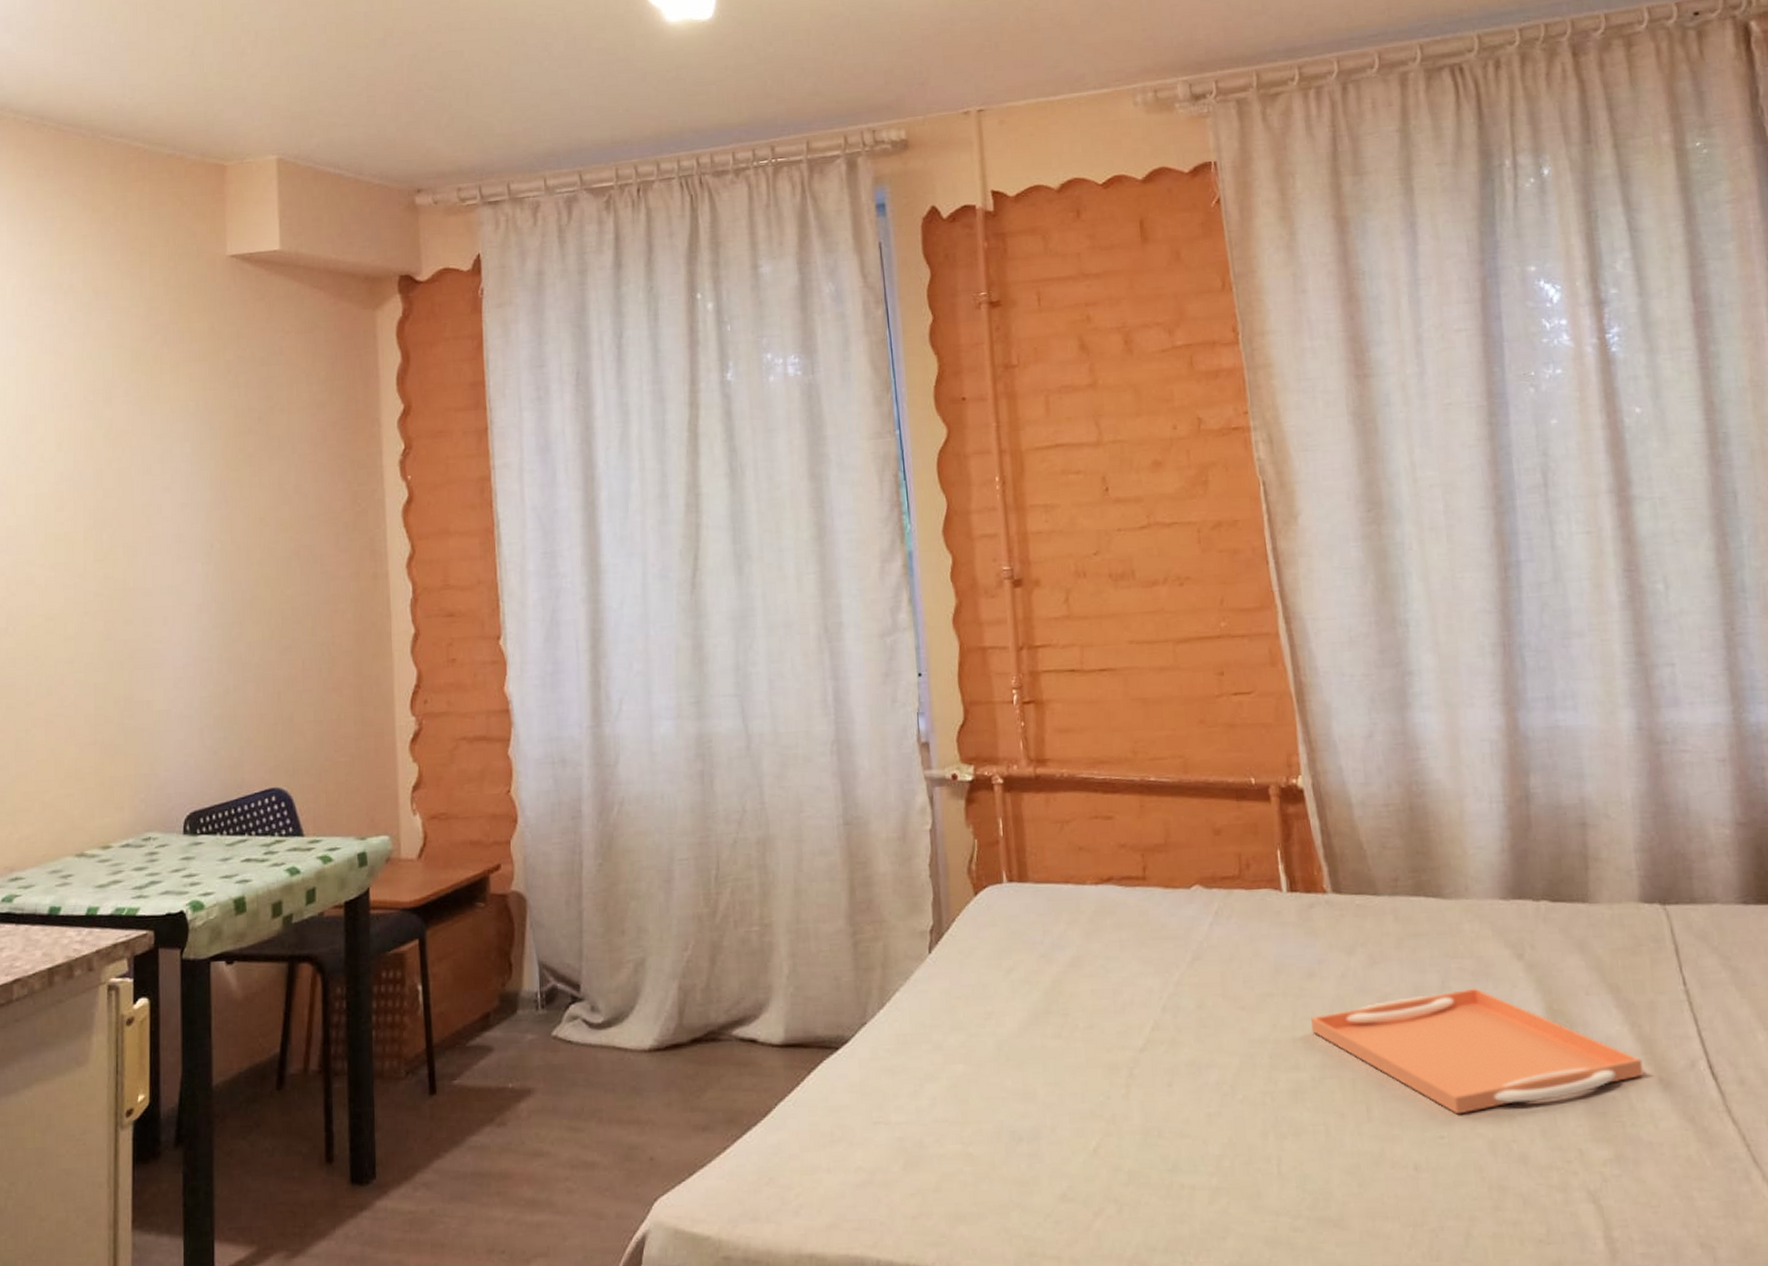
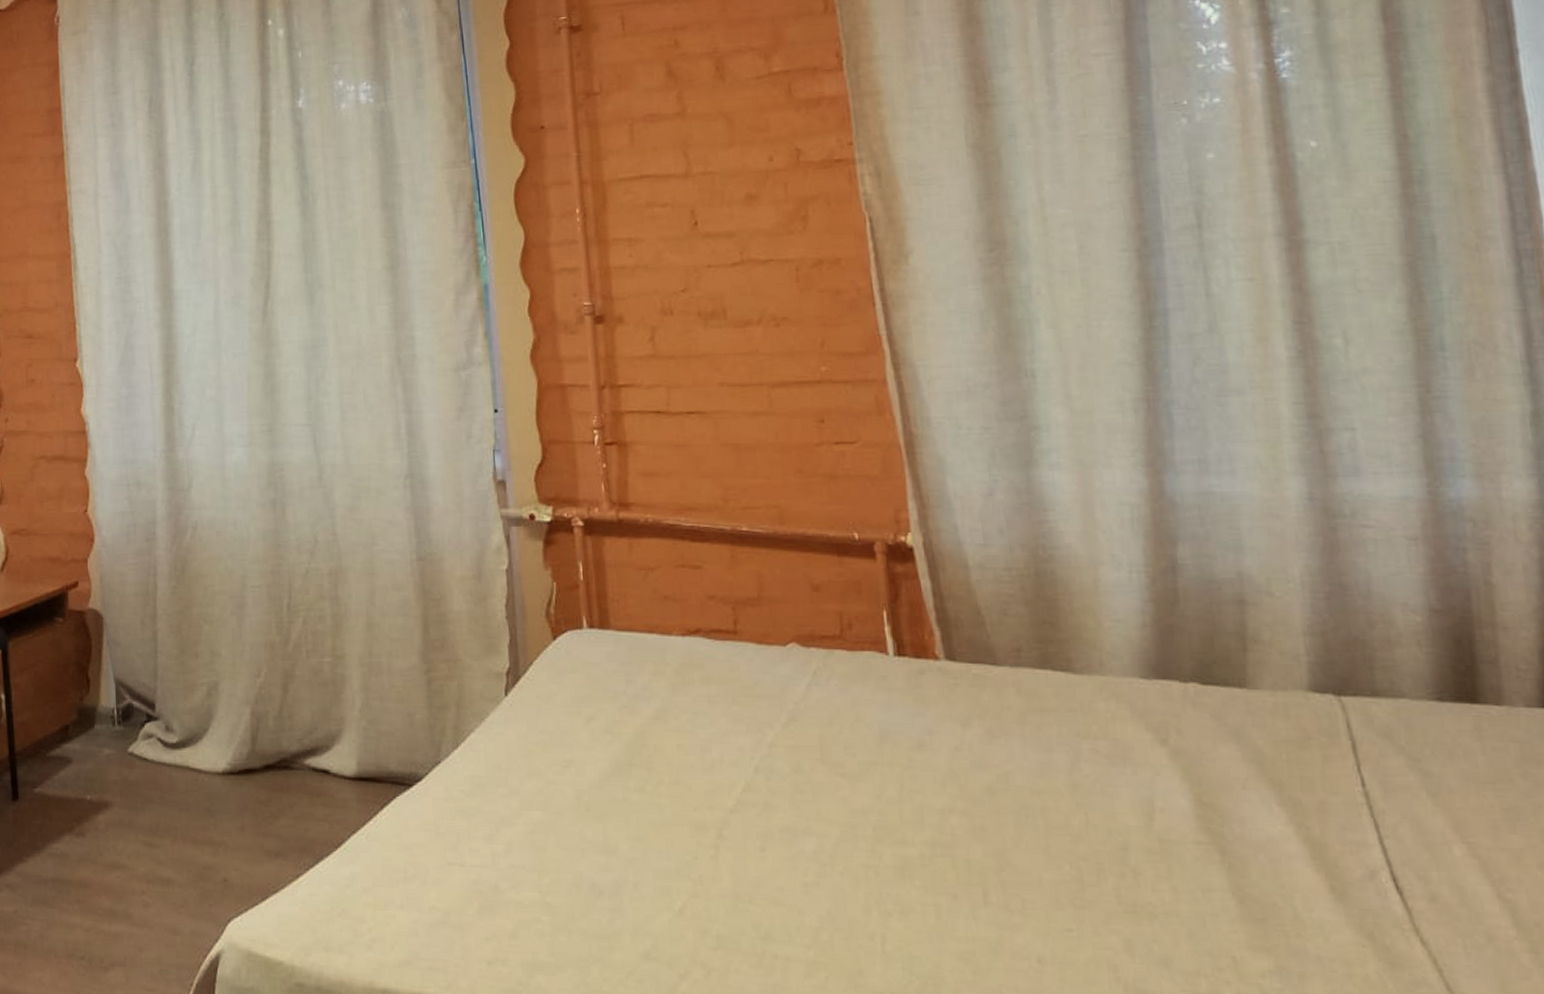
serving tray: present [1311,988,1644,1115] -> none [920,772,1312,907]

